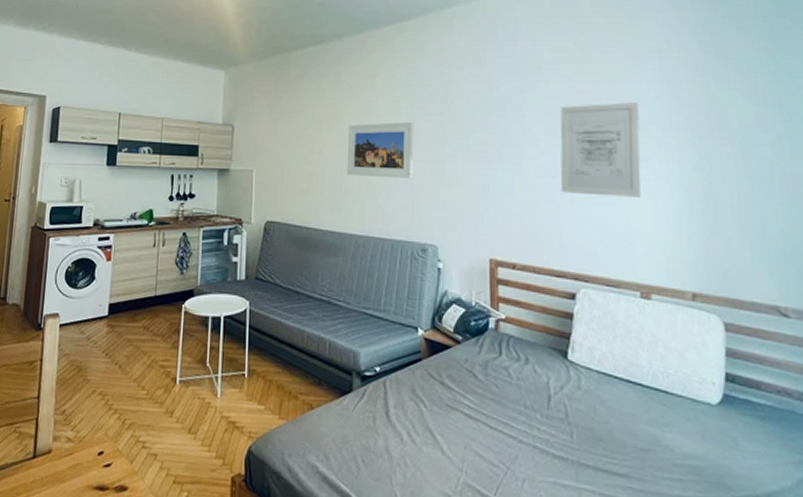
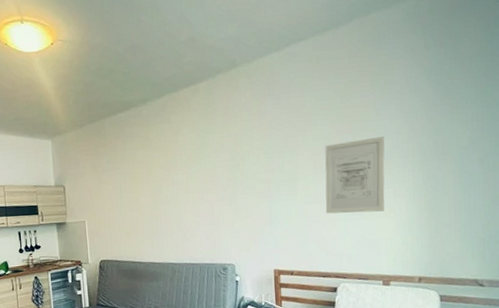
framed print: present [347,121,414,179] -> none [159,168,213,217]

